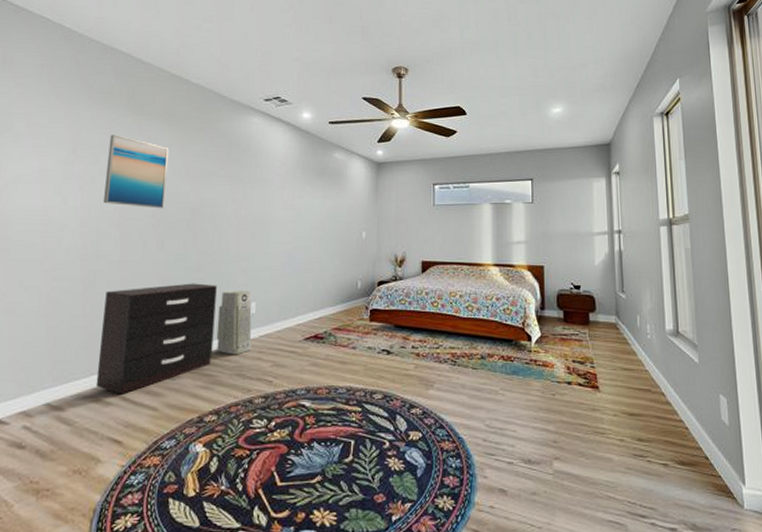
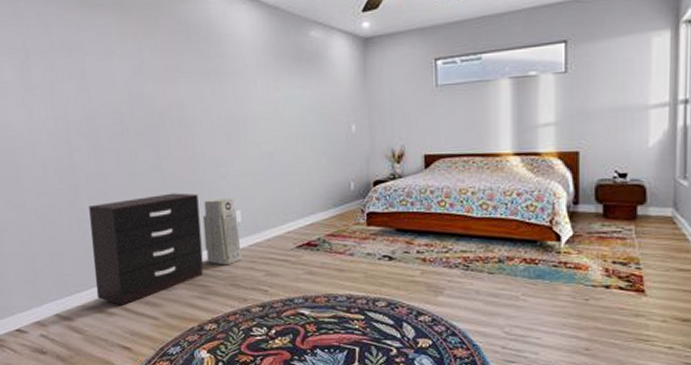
wall art: present [104,135,170,209] -> none [60,34,130,115]

